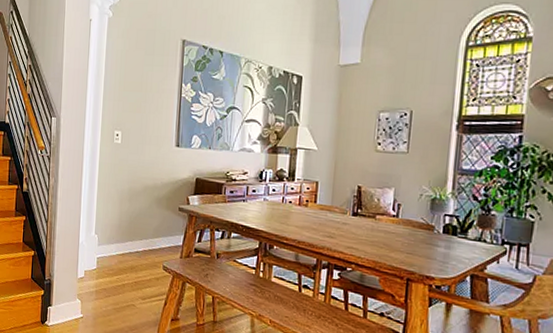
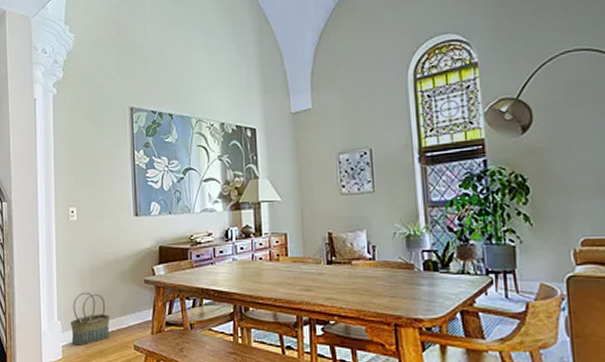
basket: none [106,211,144,260] -> present [71,292,111,346]

